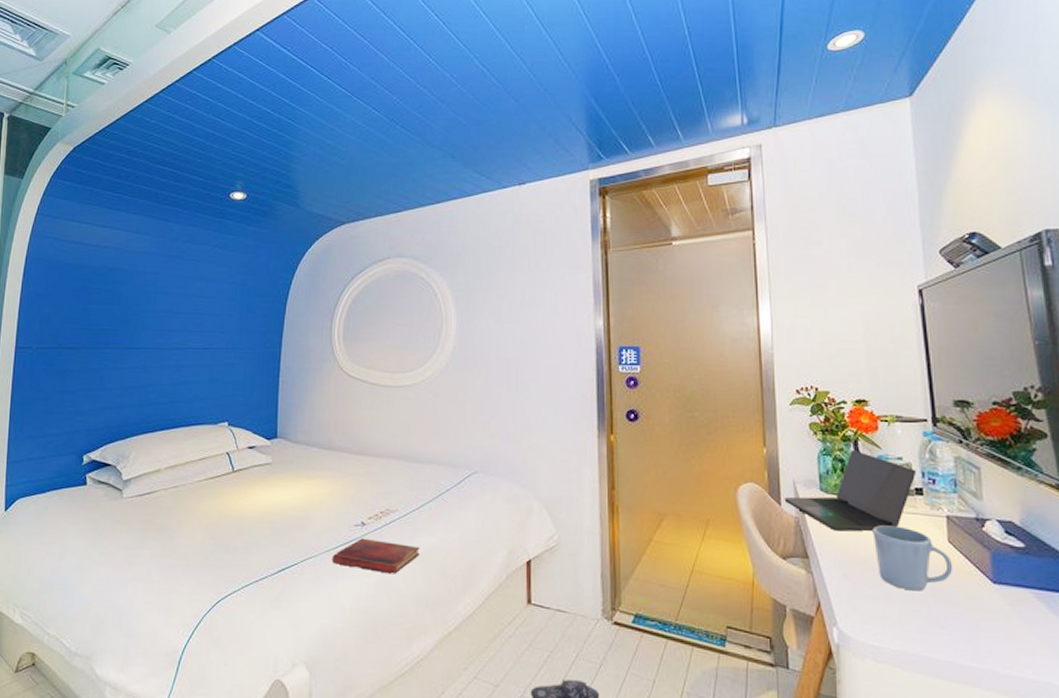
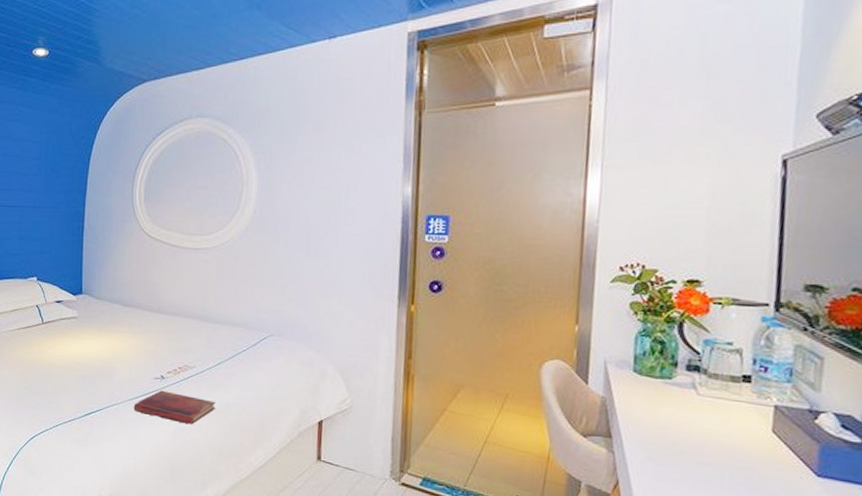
laptop: present [784,449,917,531] -> none [592,331,748,416]
mug: present [872,525,953,591] -> none [686,410,774,478]

